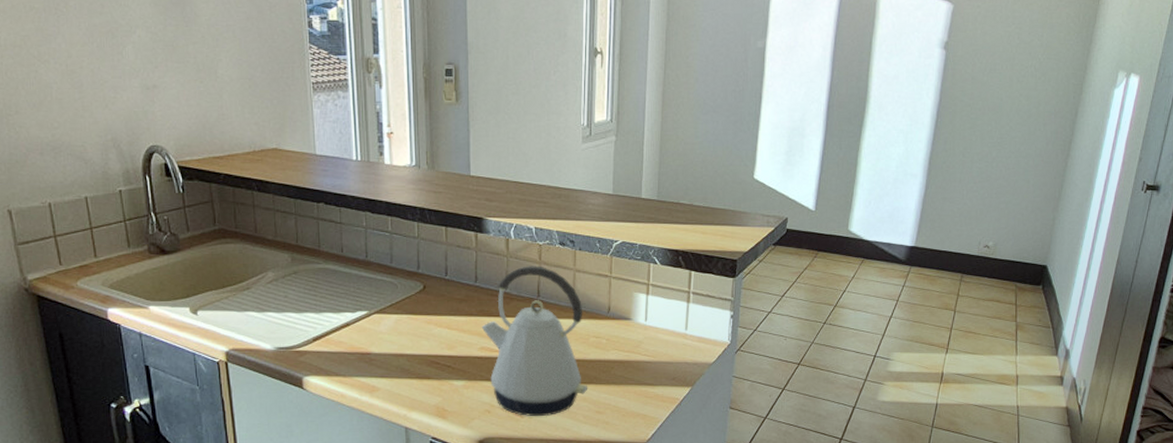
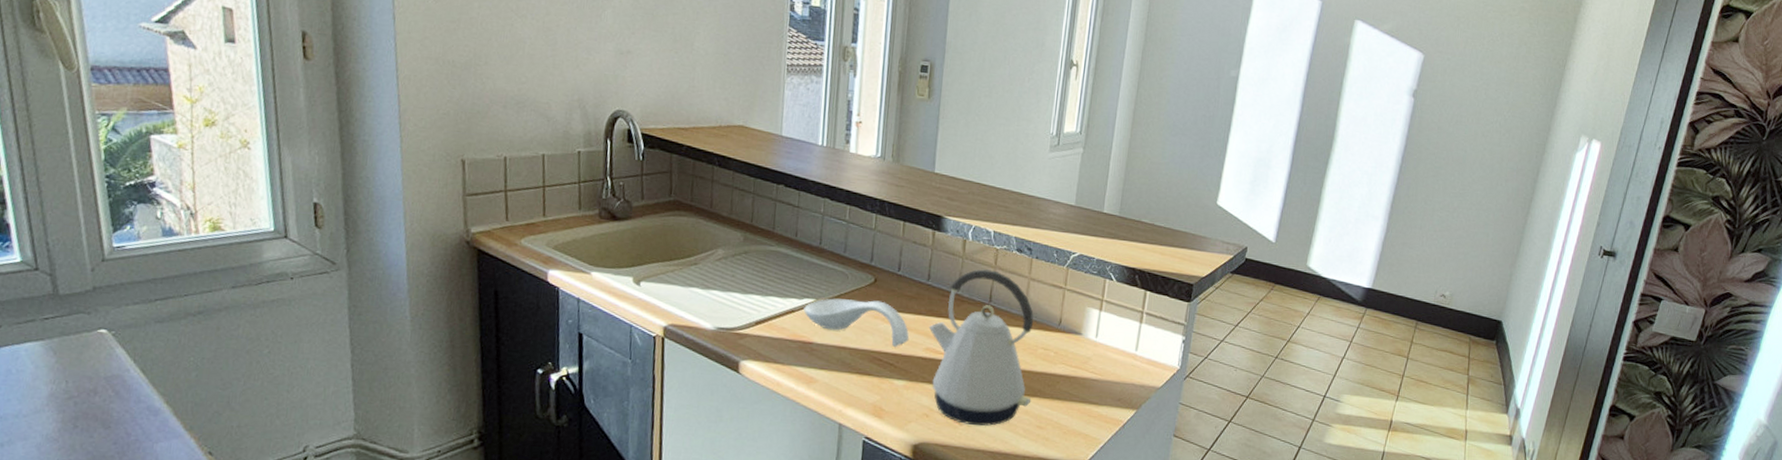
spoon rest: none [358,306,464,349] -> present [803,298,910,347]

